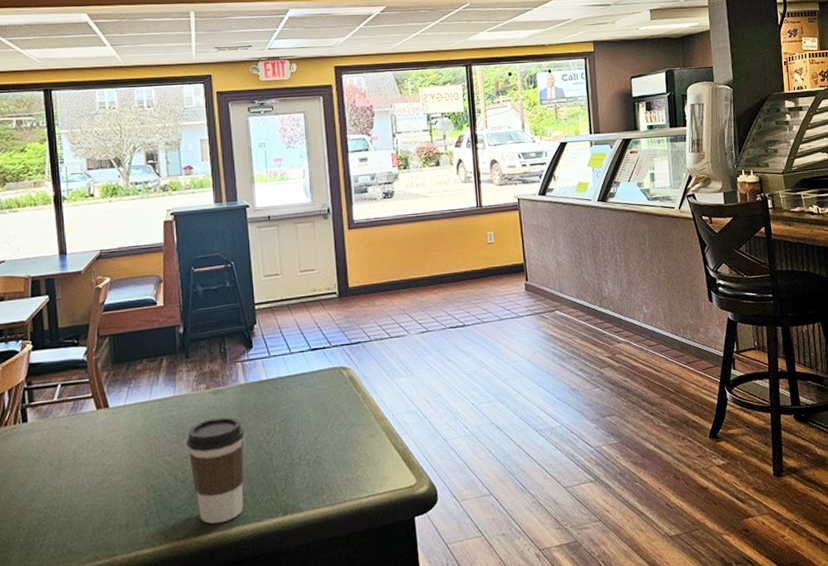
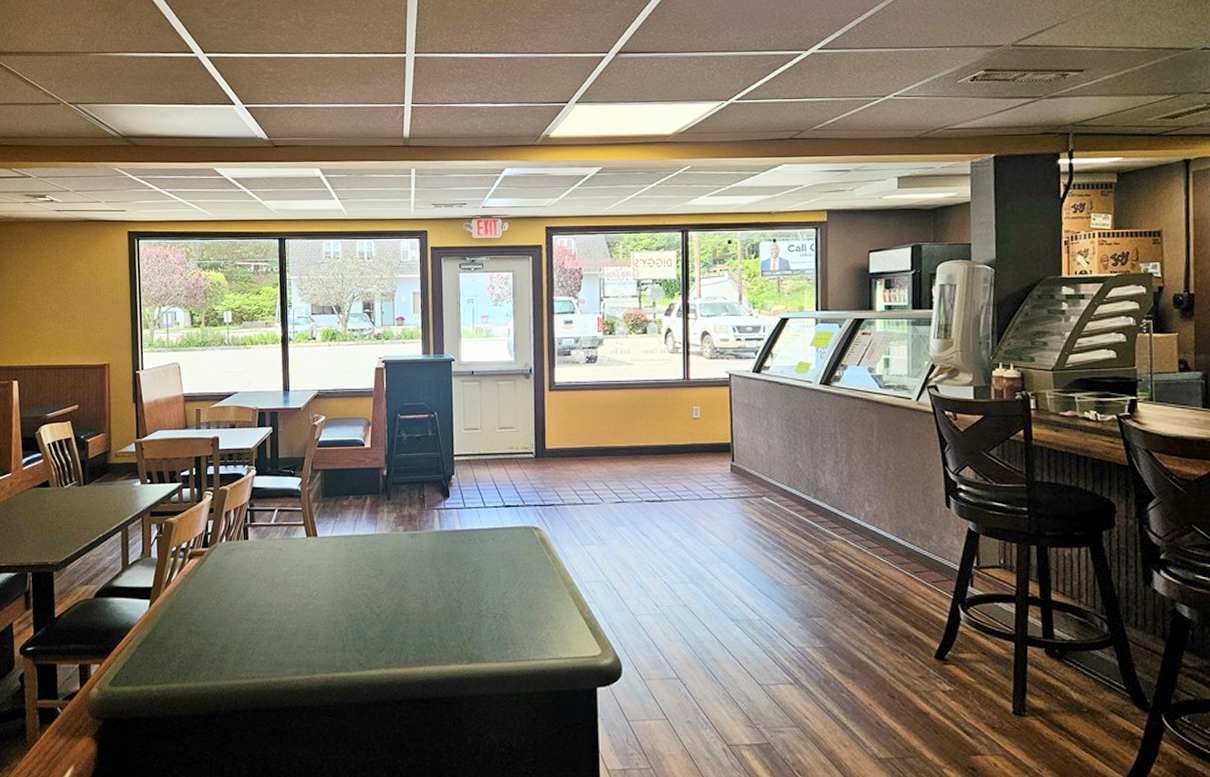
coffee cup: present [187,417,245,524] -> none [383,560,437,661]

